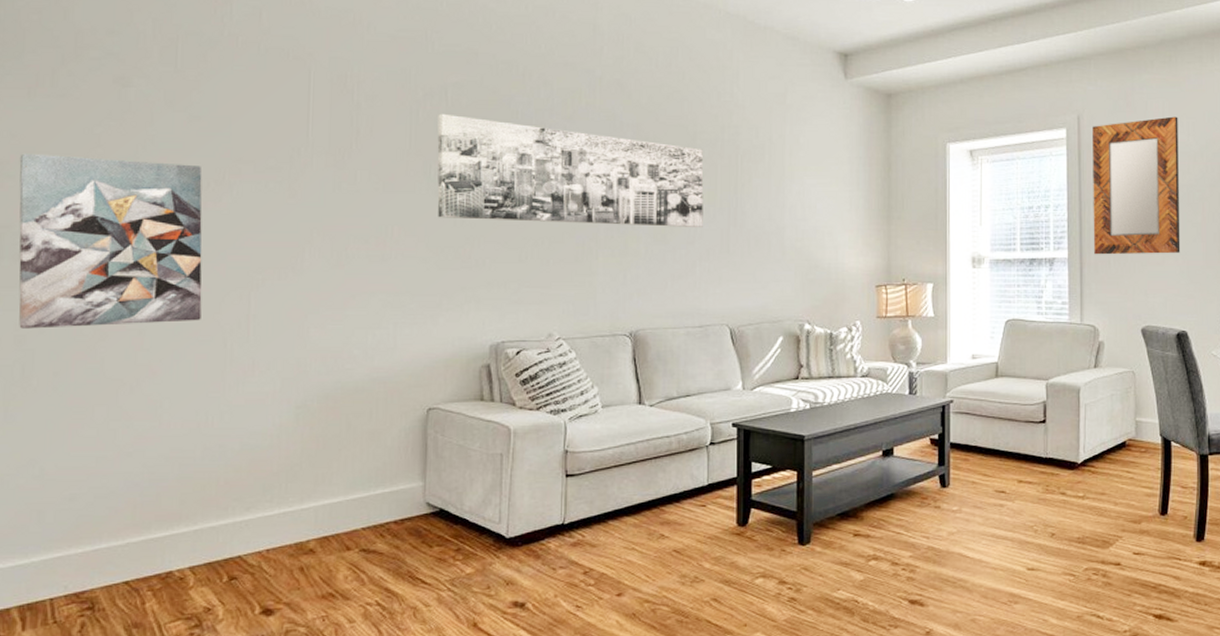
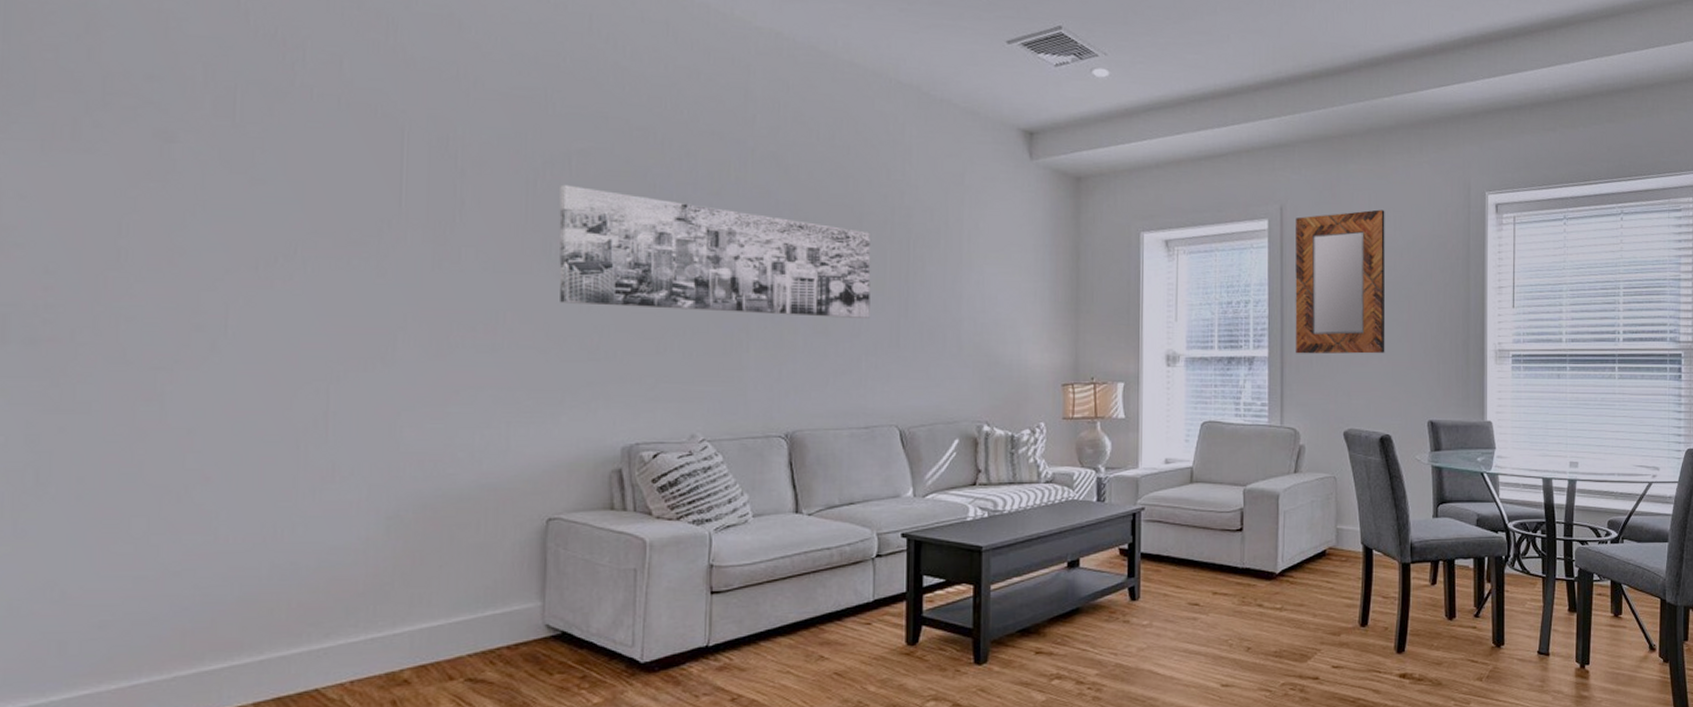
wall art: present [19,153,202,329] -> none [30,218,269,426]

